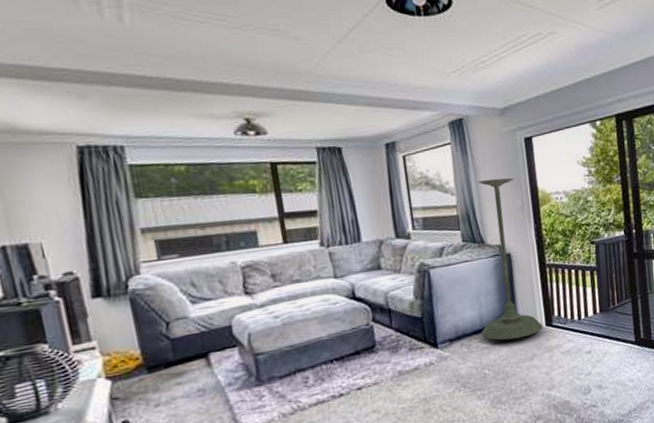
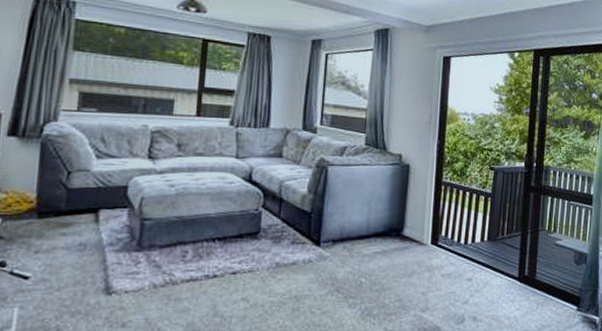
plant stand: present [478,178,543,340] -> none [365,89,428,252]

